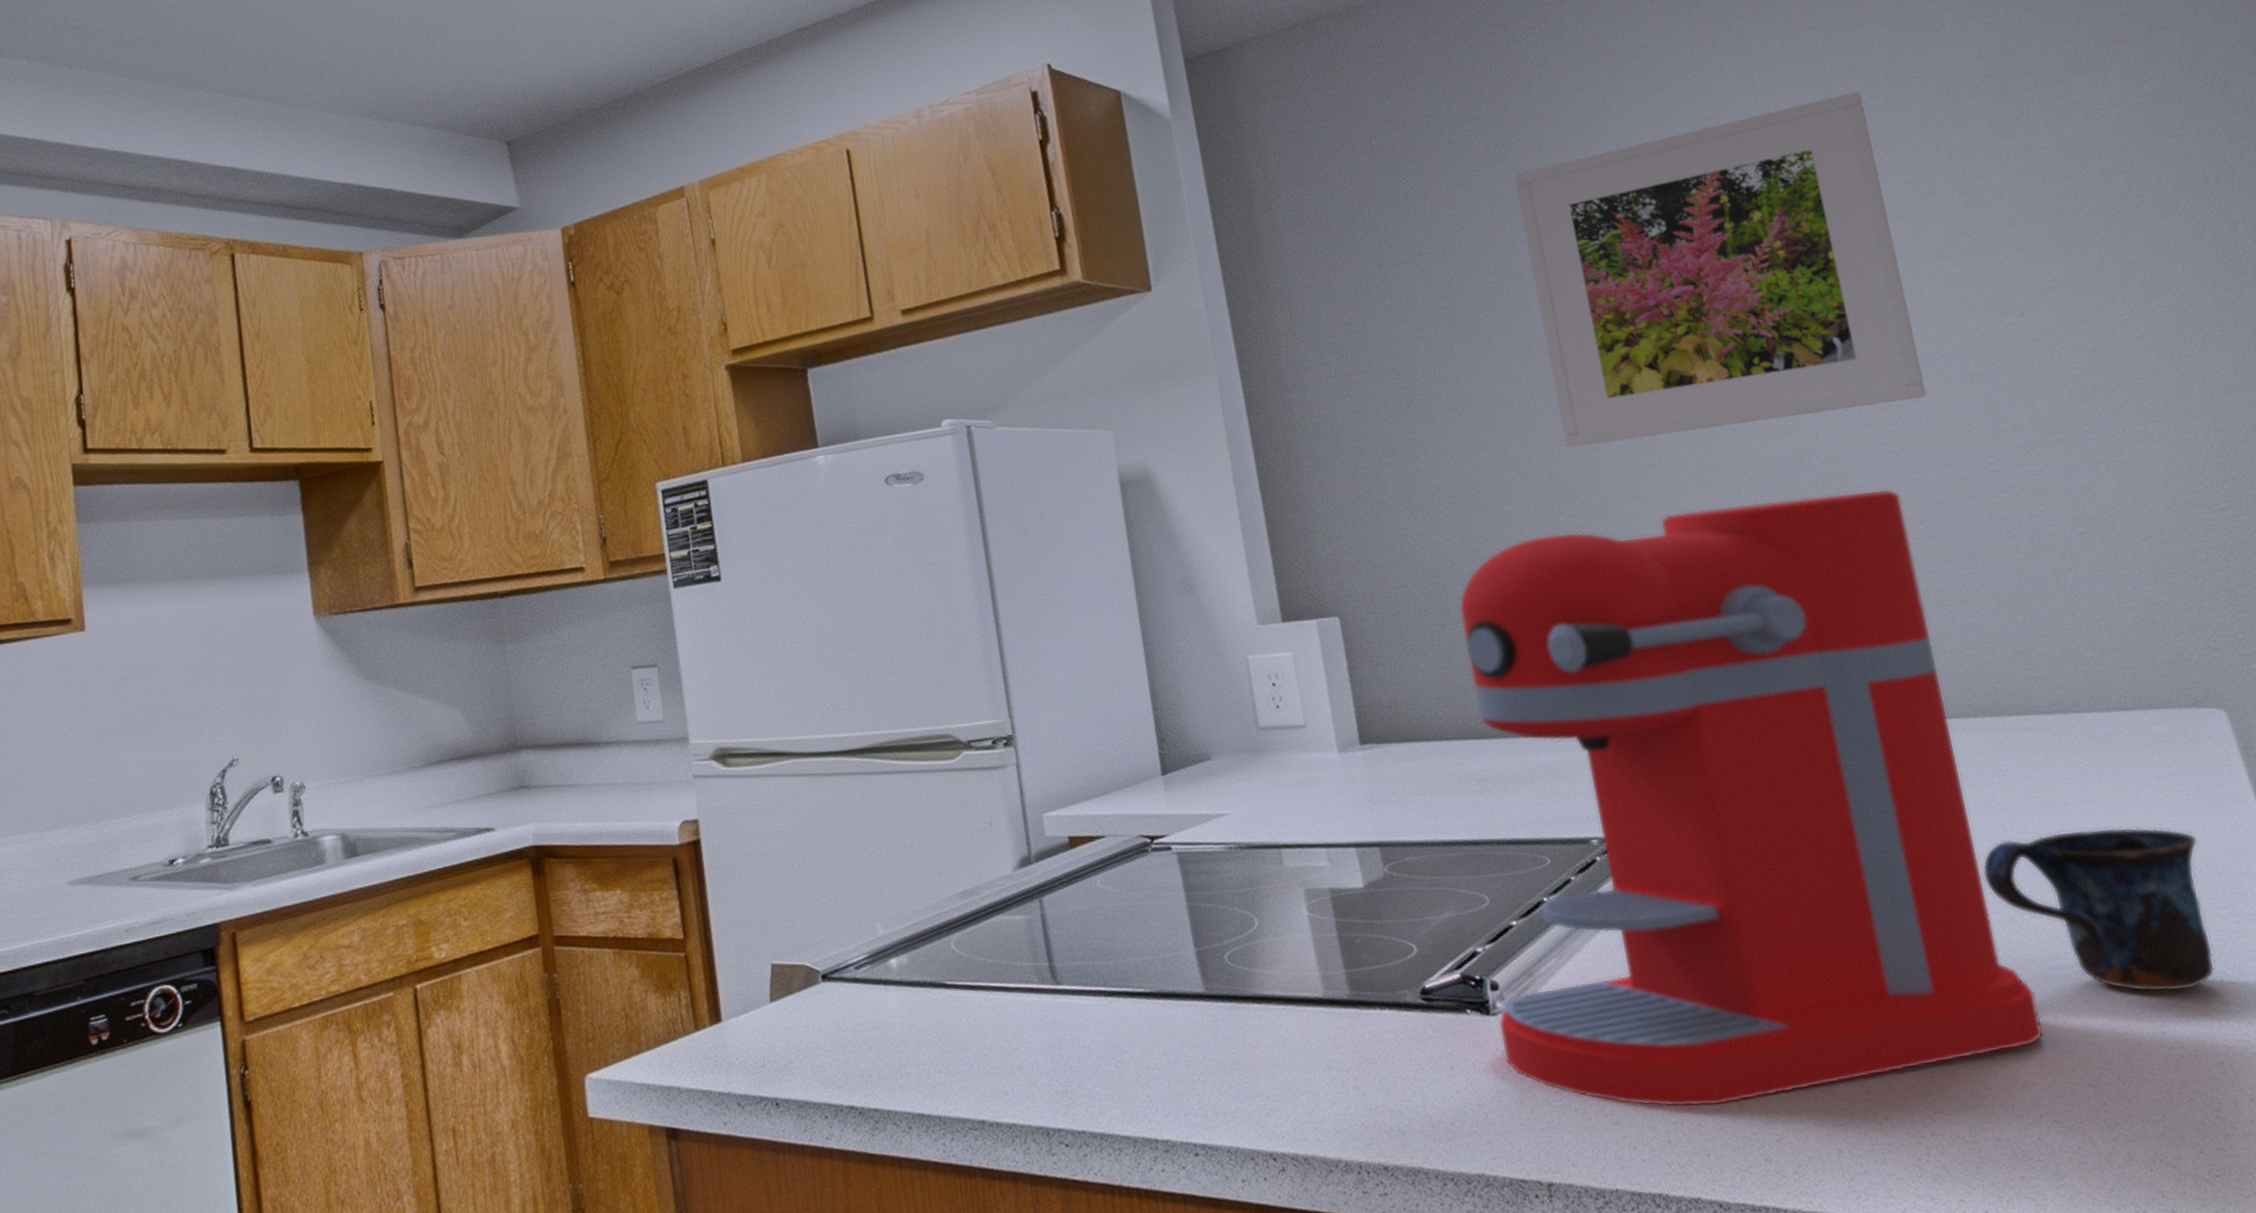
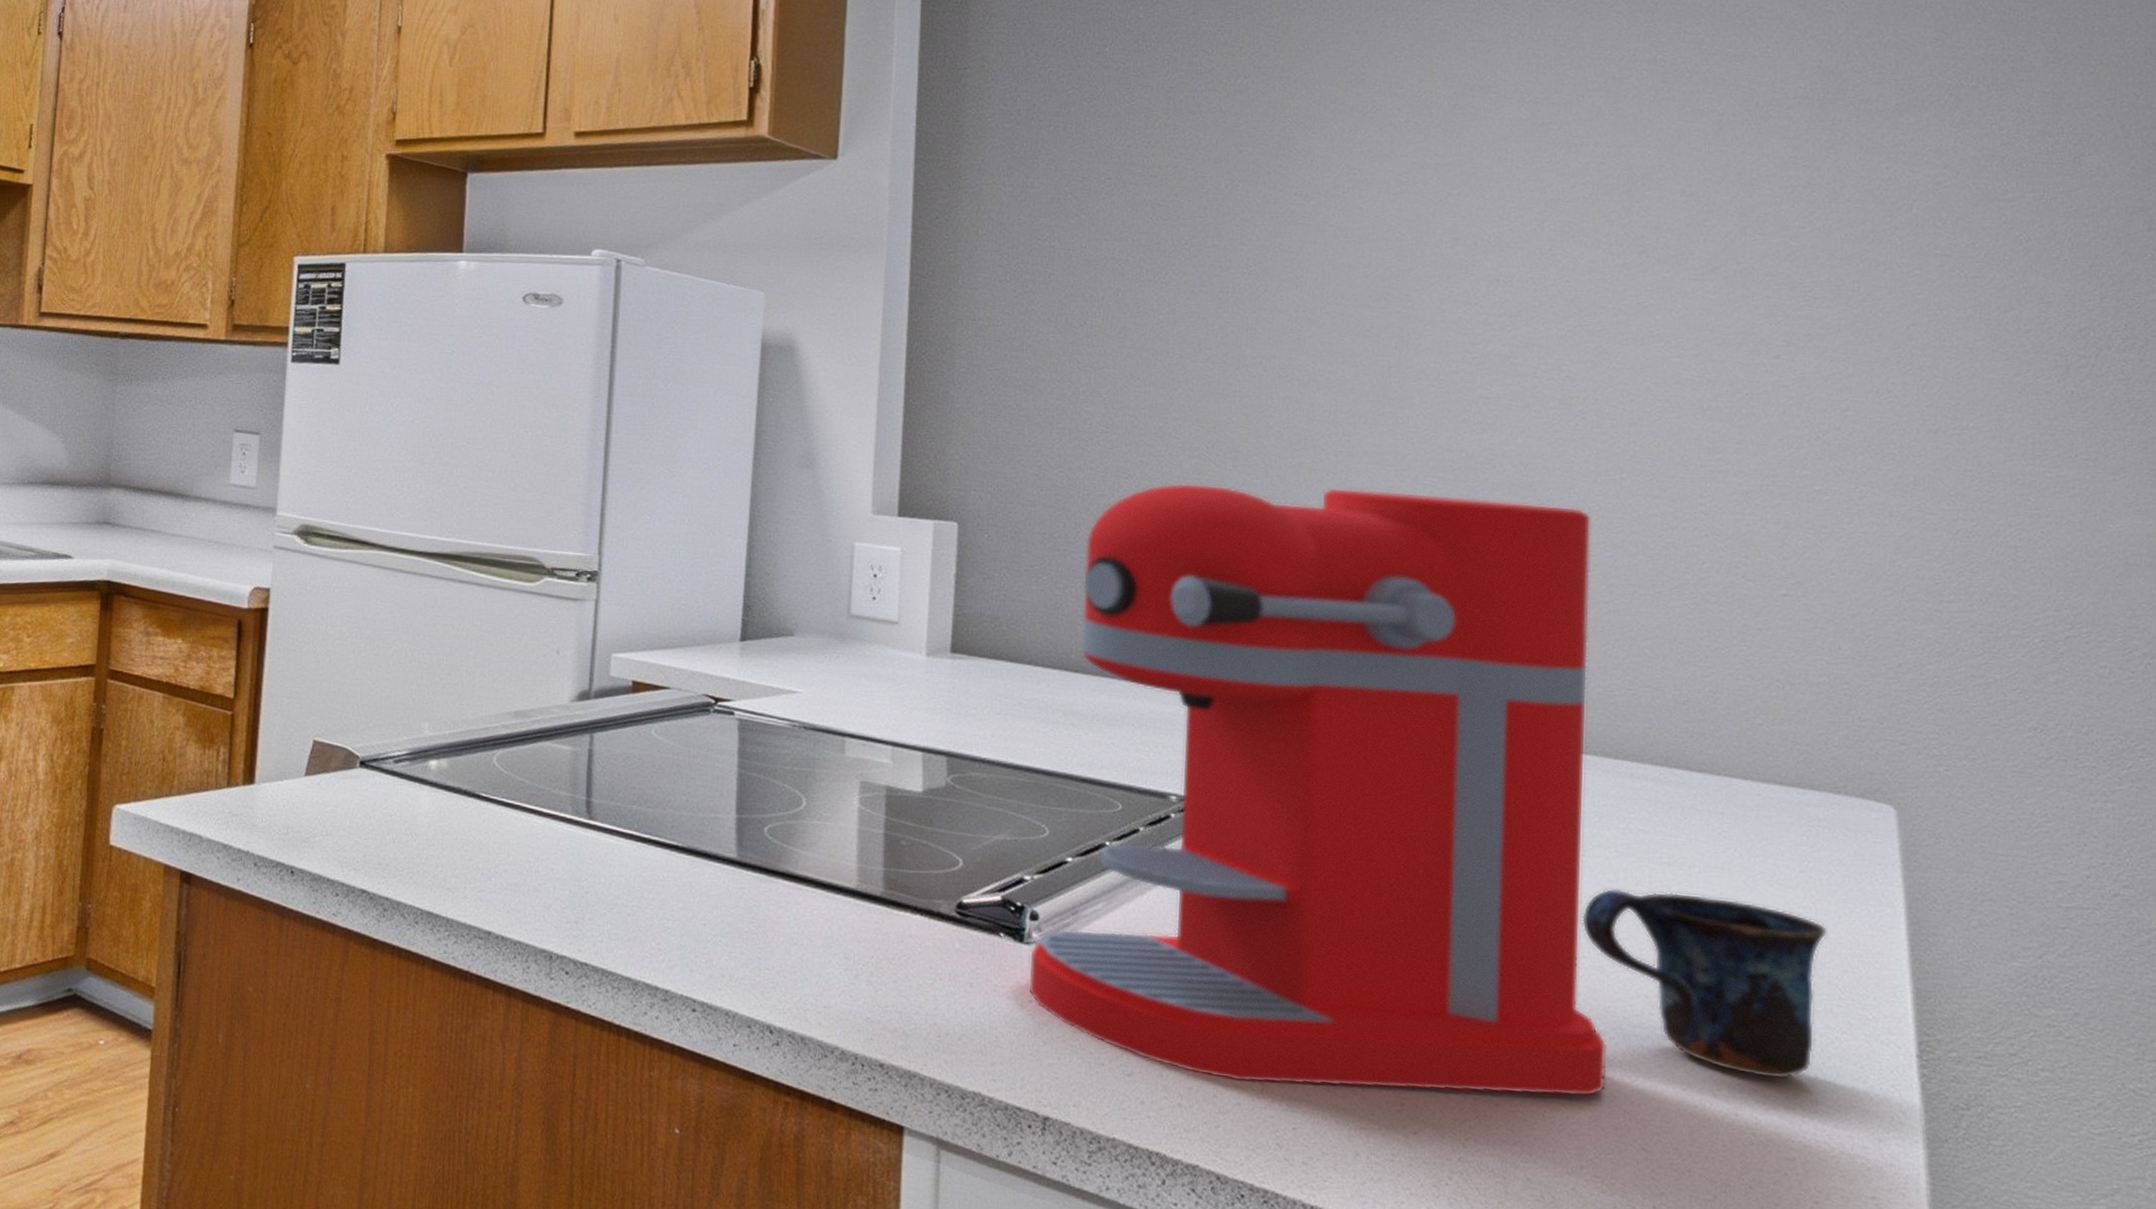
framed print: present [1514,91,1927,448] -> none [1239,88,1656,422]

